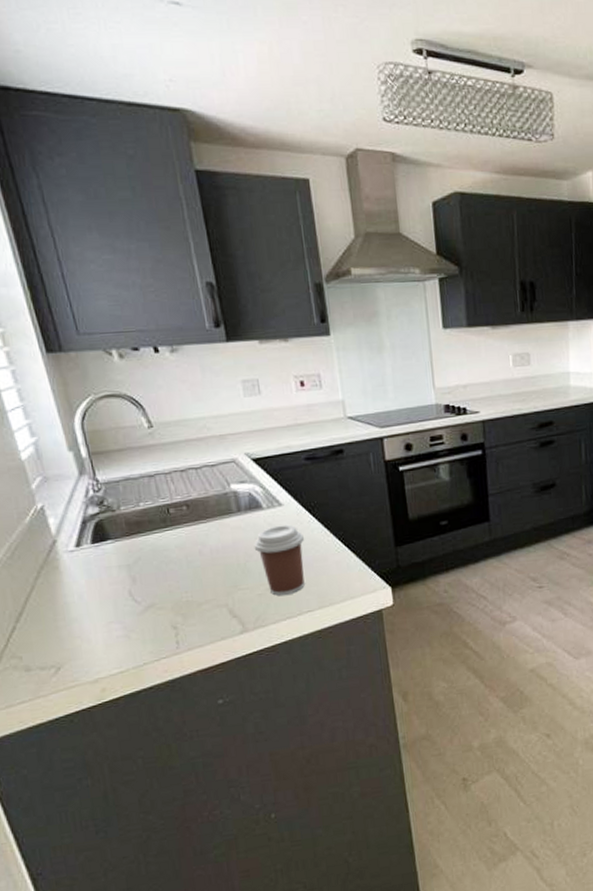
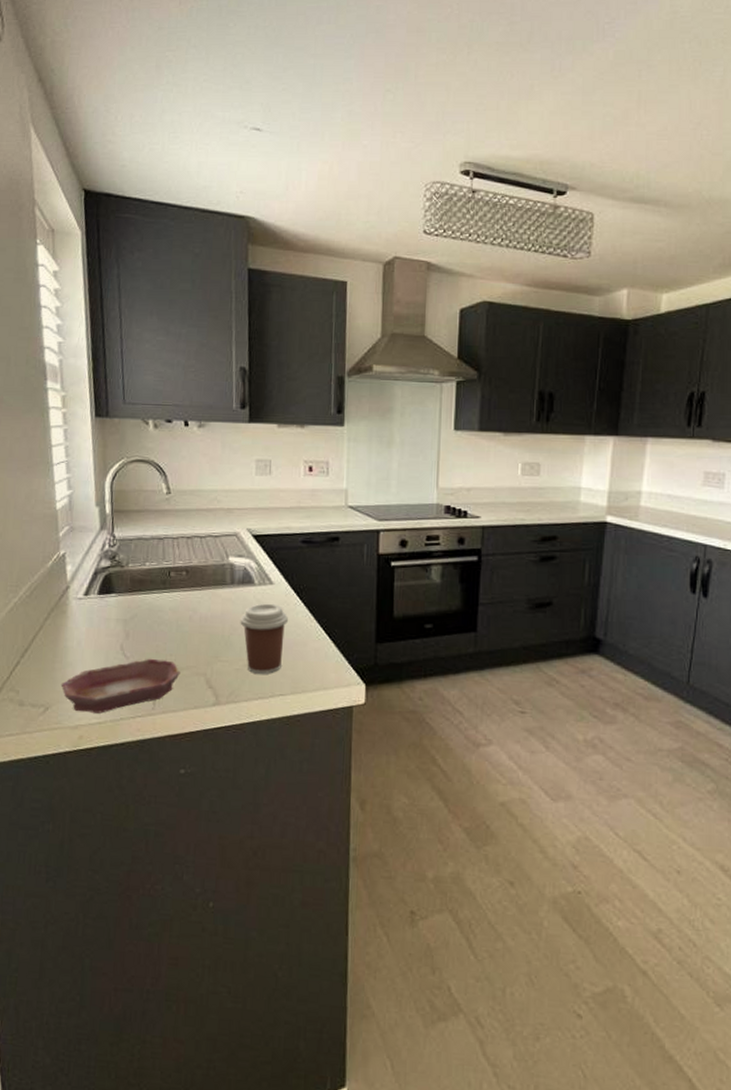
bowl: none [69,597,200,666] -> present [61,658,180,714]

